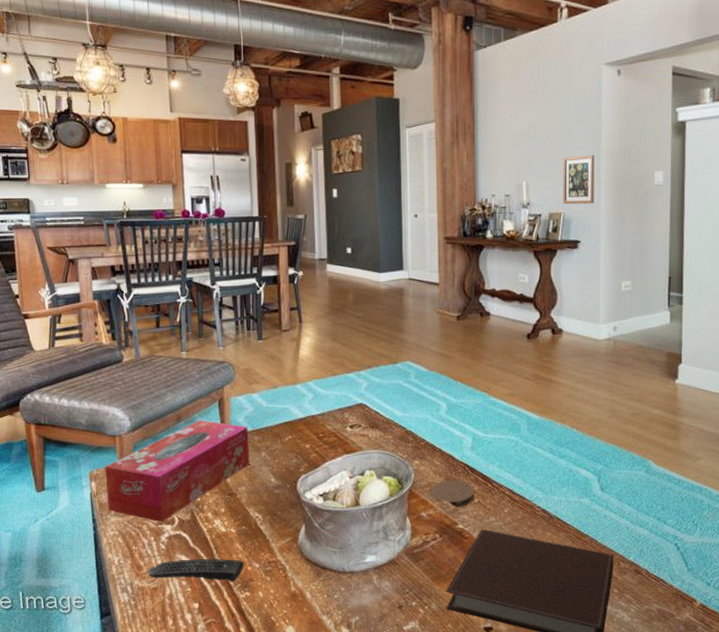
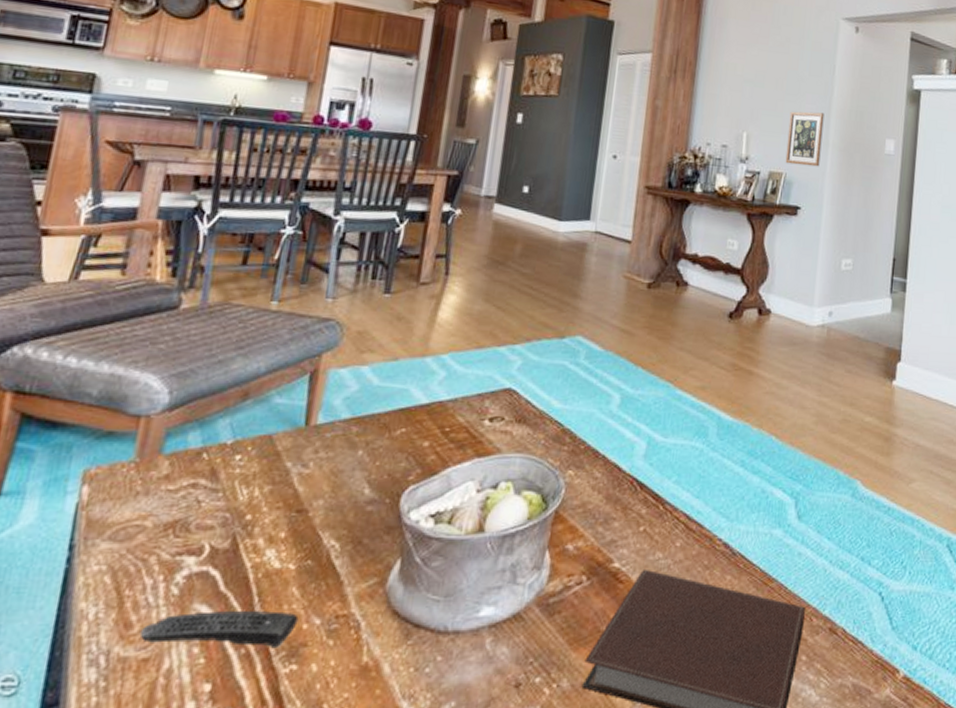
tissue box: present [104,420,250,523] -> none [98,399,346,553]
coaster: present [429,480,474,508] -> none [582,499,641,539]

